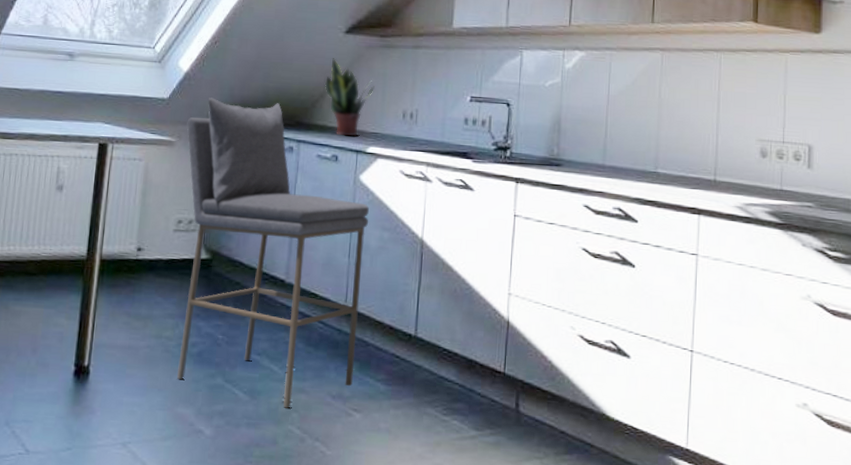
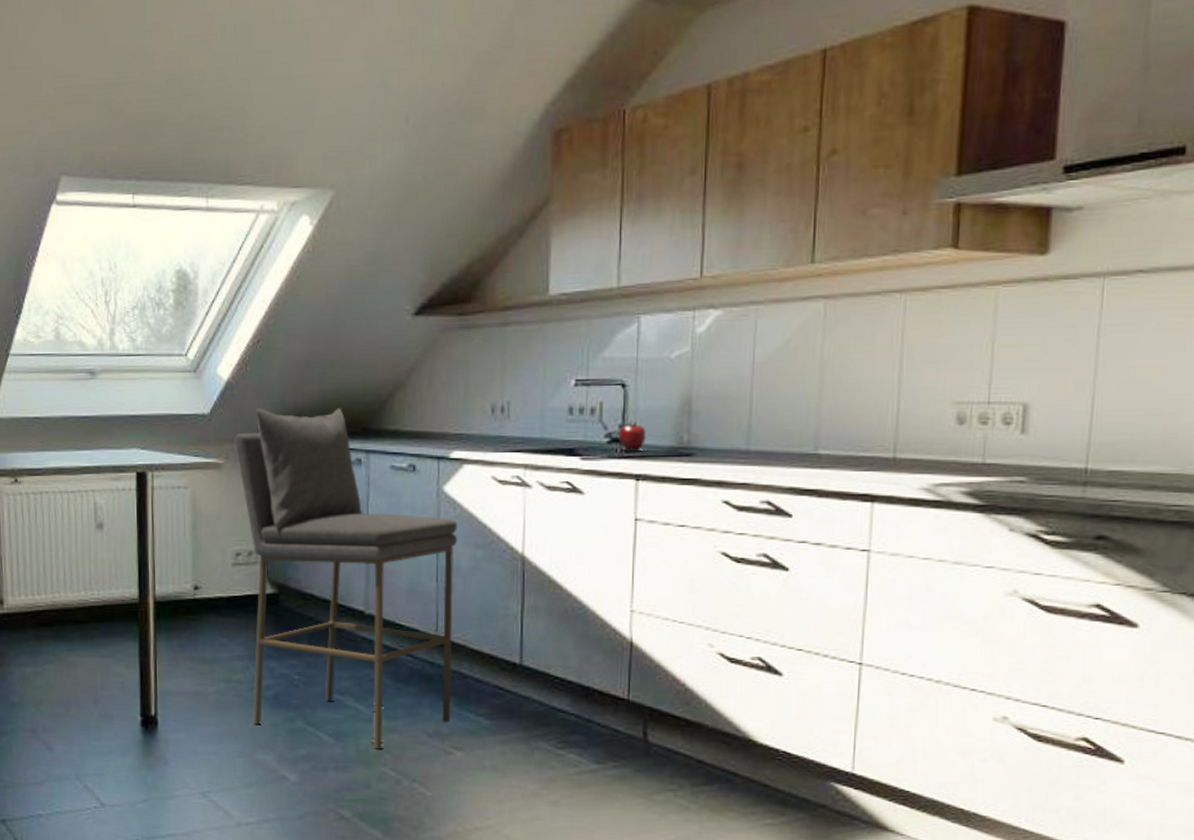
potted plant: present [324,58,375,137] -> none [393,347,455,441]
fruit: none [503,135,525,159] -> present [619,422,646,452]

